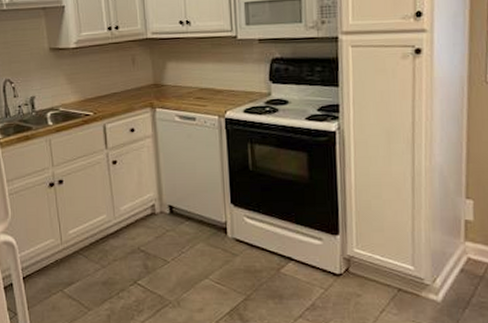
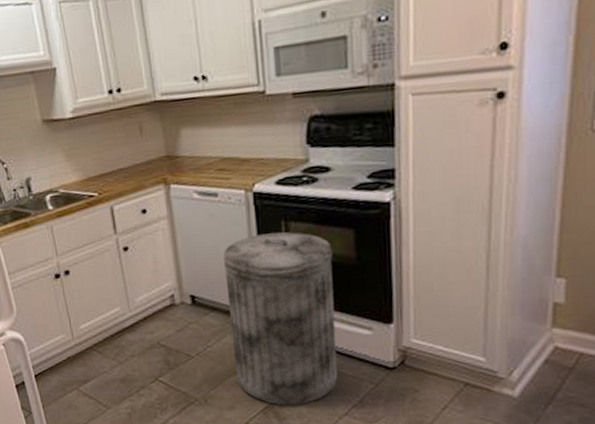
trash can: none [198,153,294,307] -> present [222,232,339,404]

